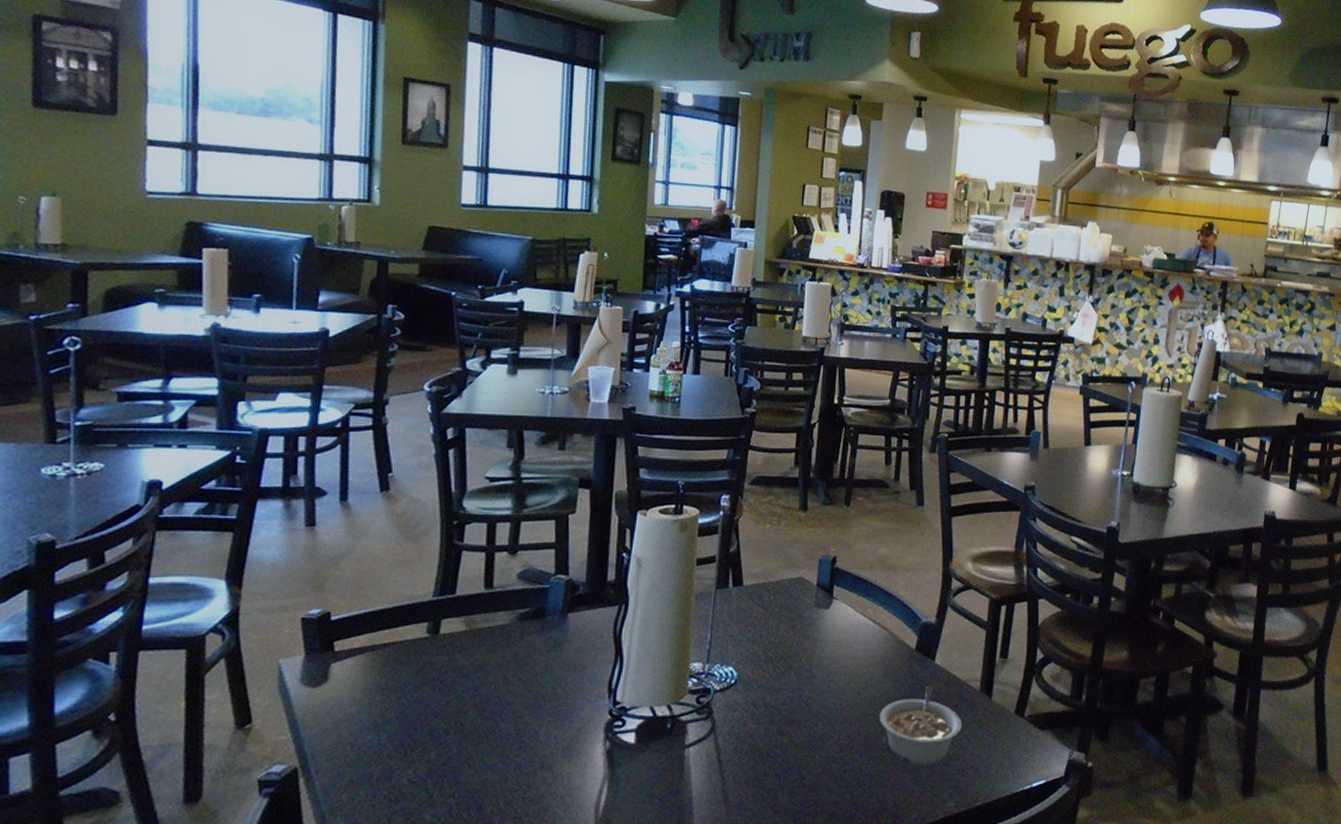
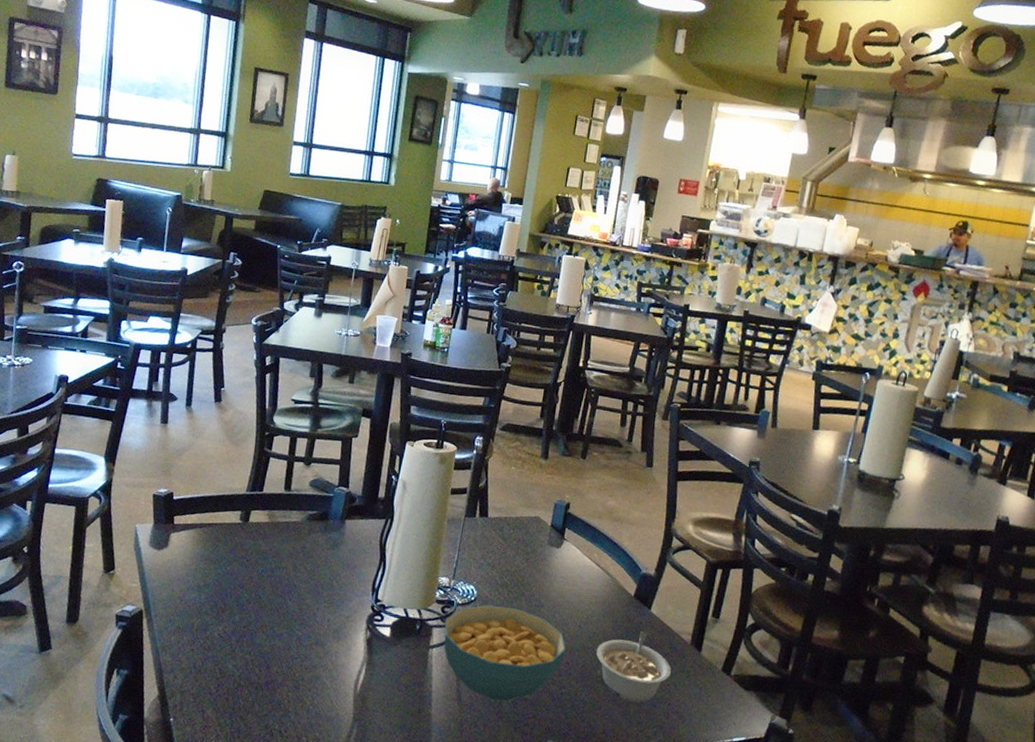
cereal bowl: none [701,685,845,793] -> present [444,605,566,701]

